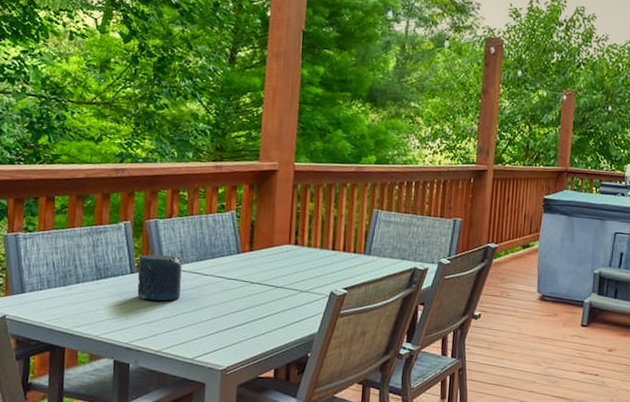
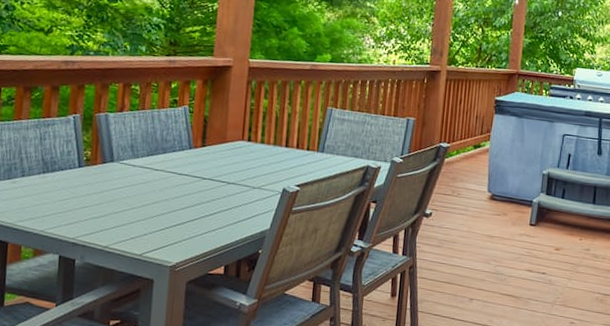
candle: present [137,254,183,301] -> none [85,148,133,196]

